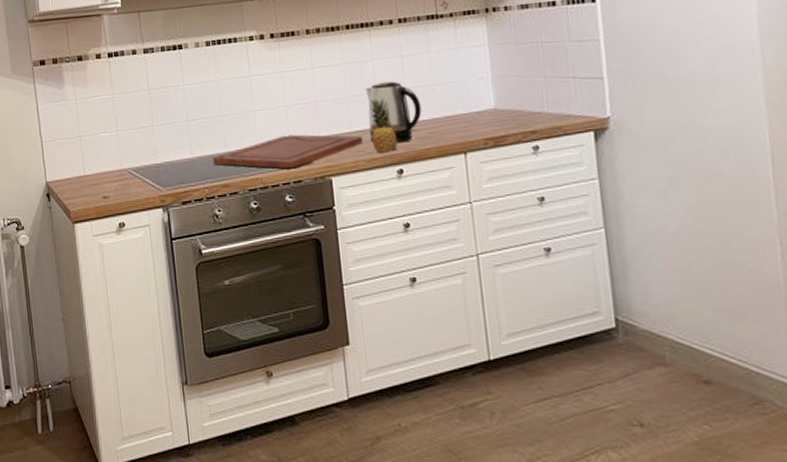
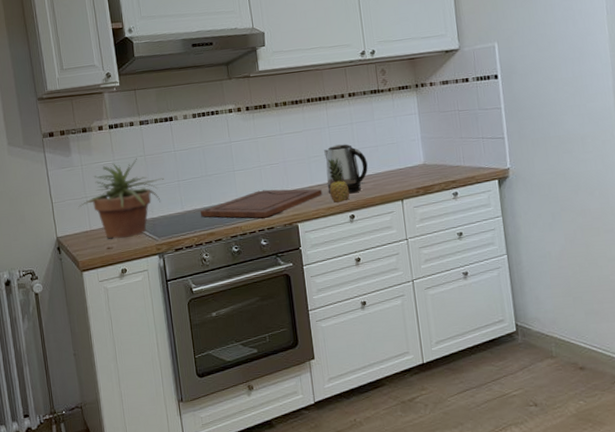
potted plant: none [71,92,171,187] -> present [78,157,164,239]

